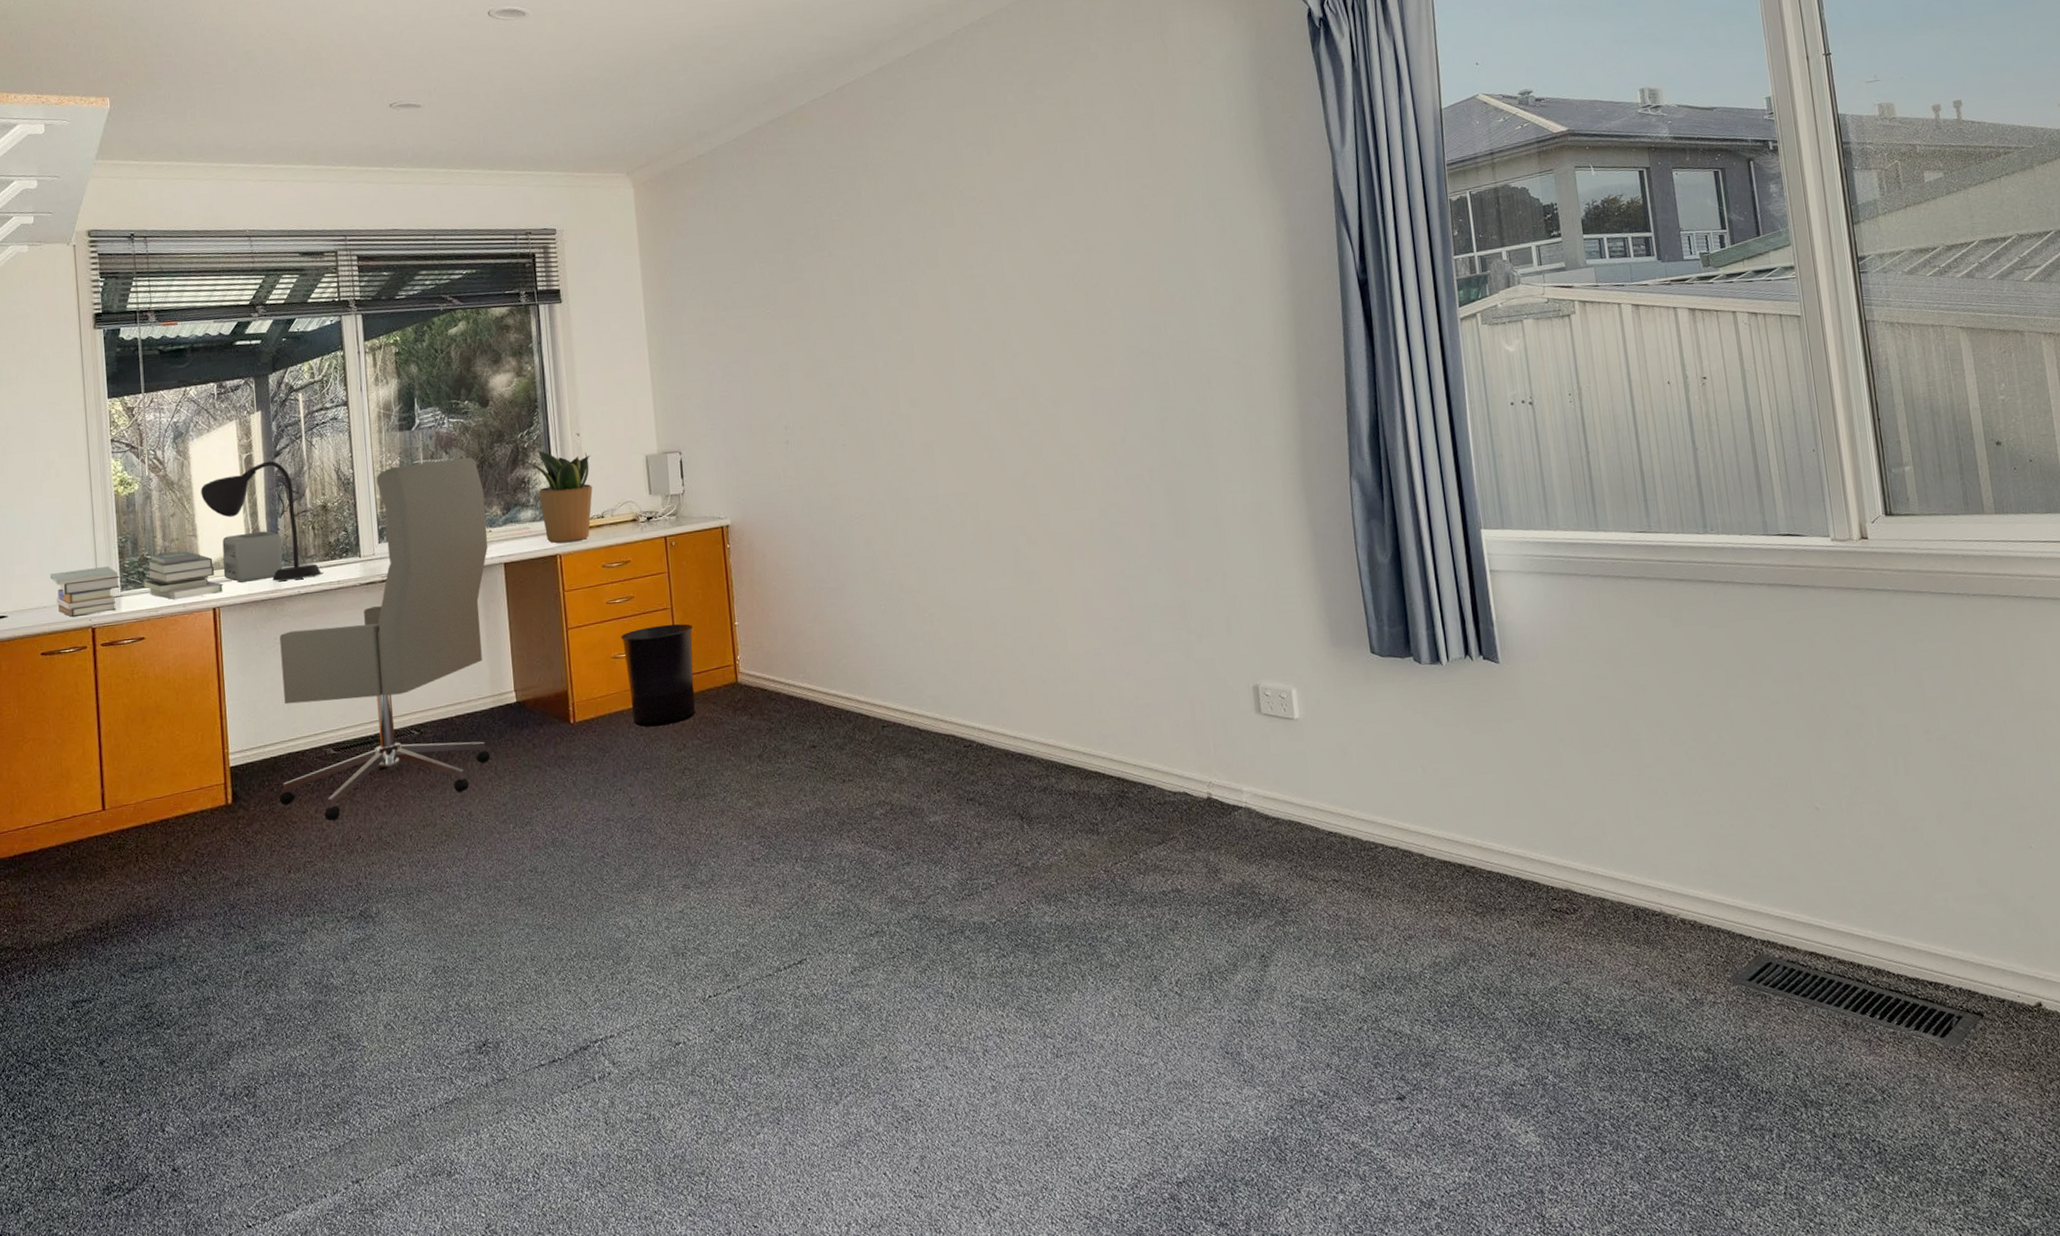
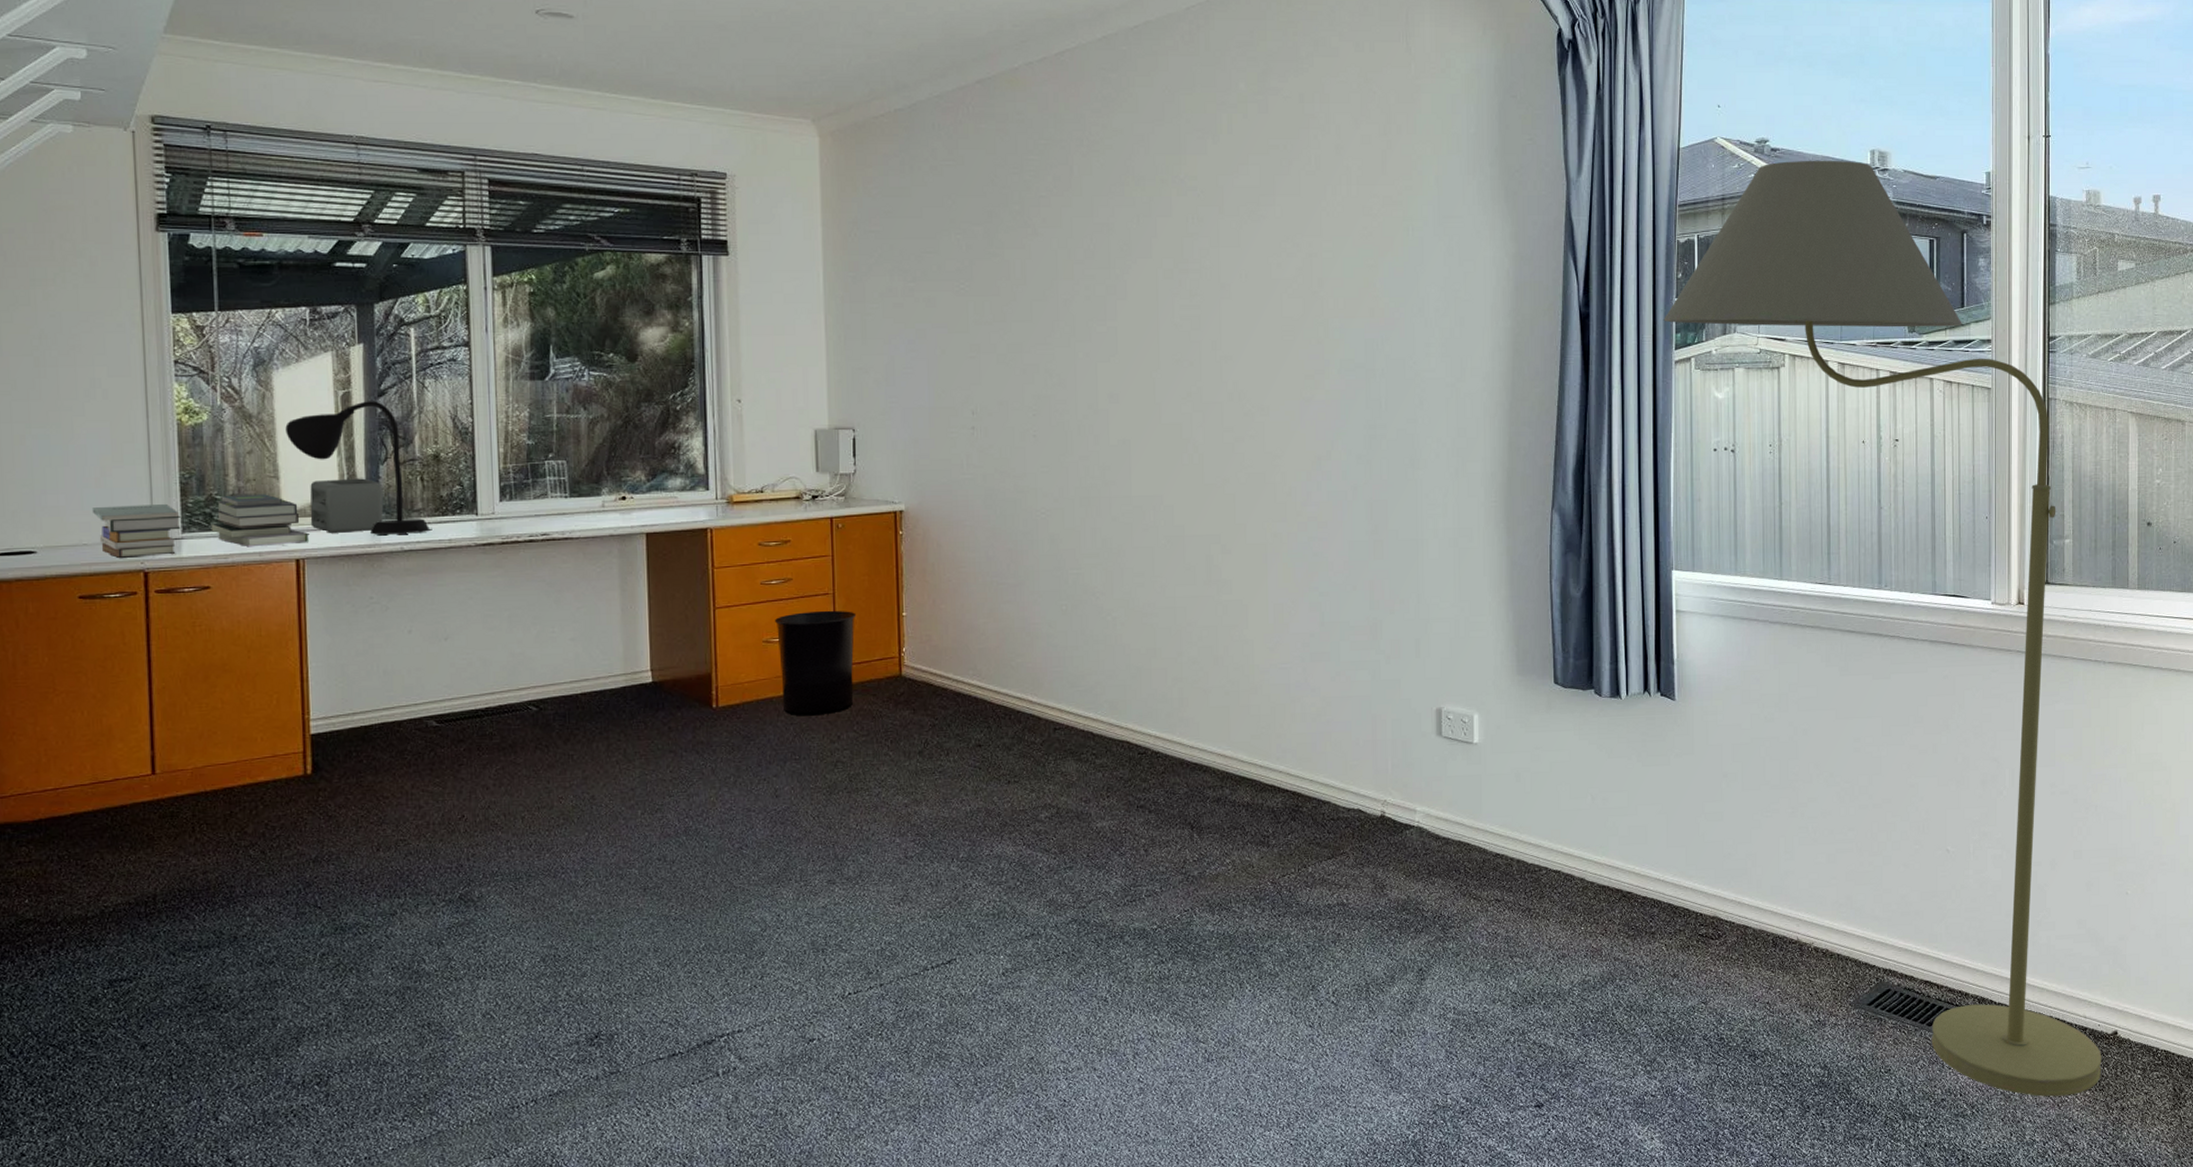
office chair: present [279,457,491,821] -> none [369,415,629,798]
potted plant: present [521,450,593,543] -> none [672,414,752,517]
floor lamp: none [1444,102,2029,1079] -> present [1663,160,2102,1097]

